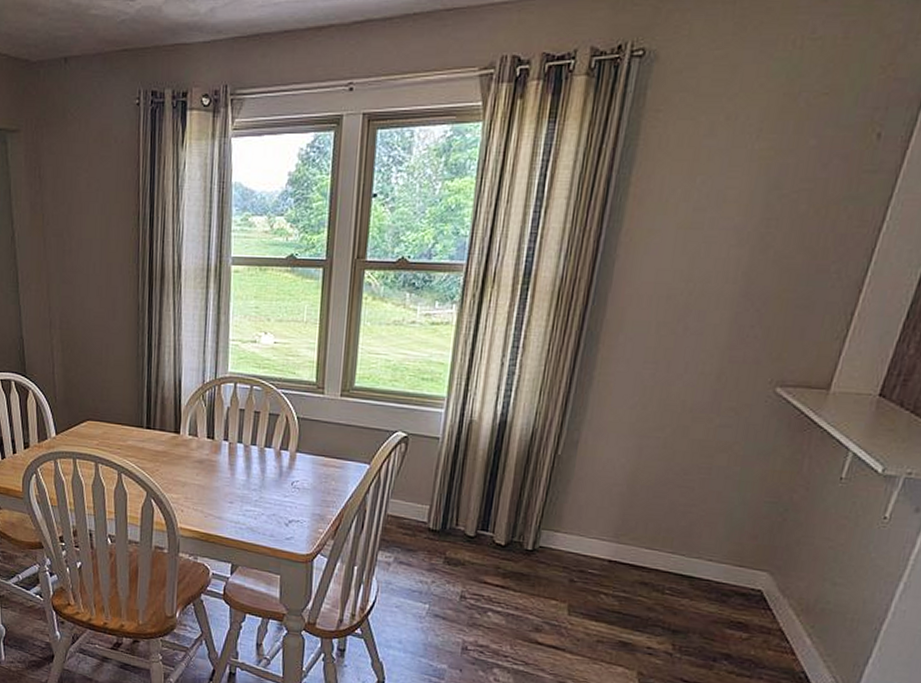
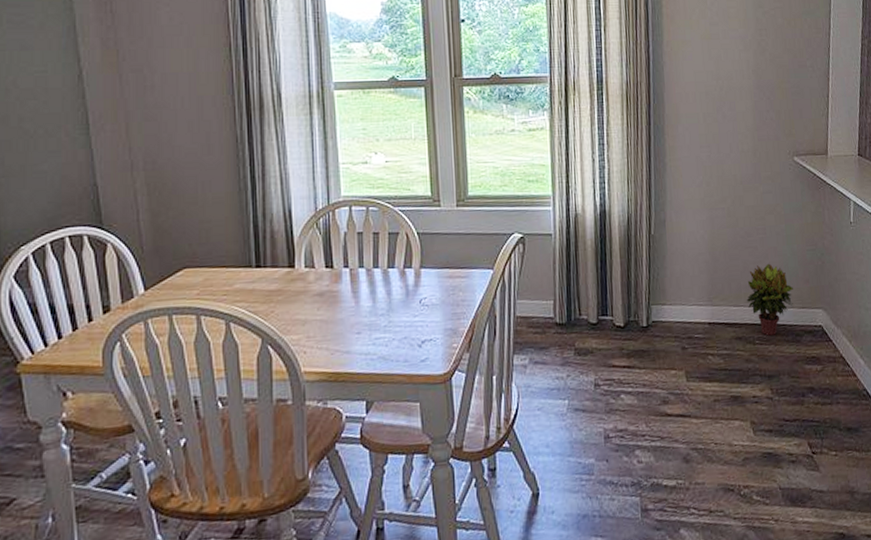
potted plant: none [664,508,733,589] -> present [746,263,795,336]

